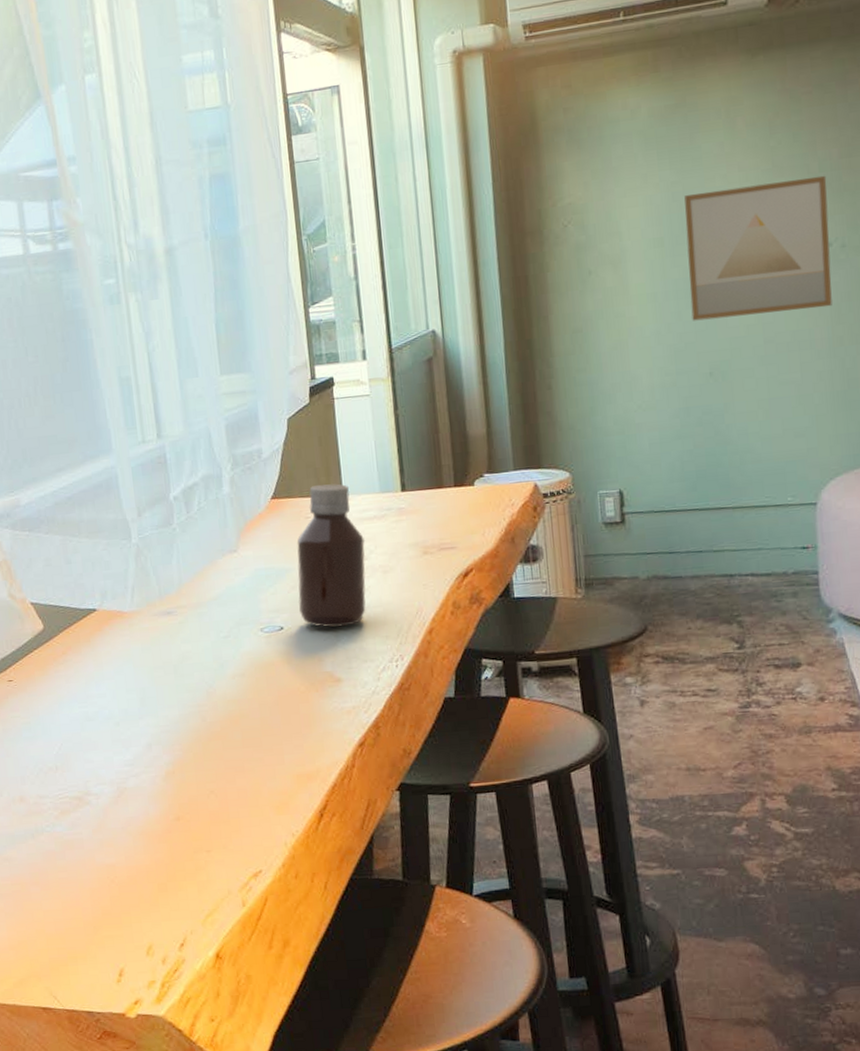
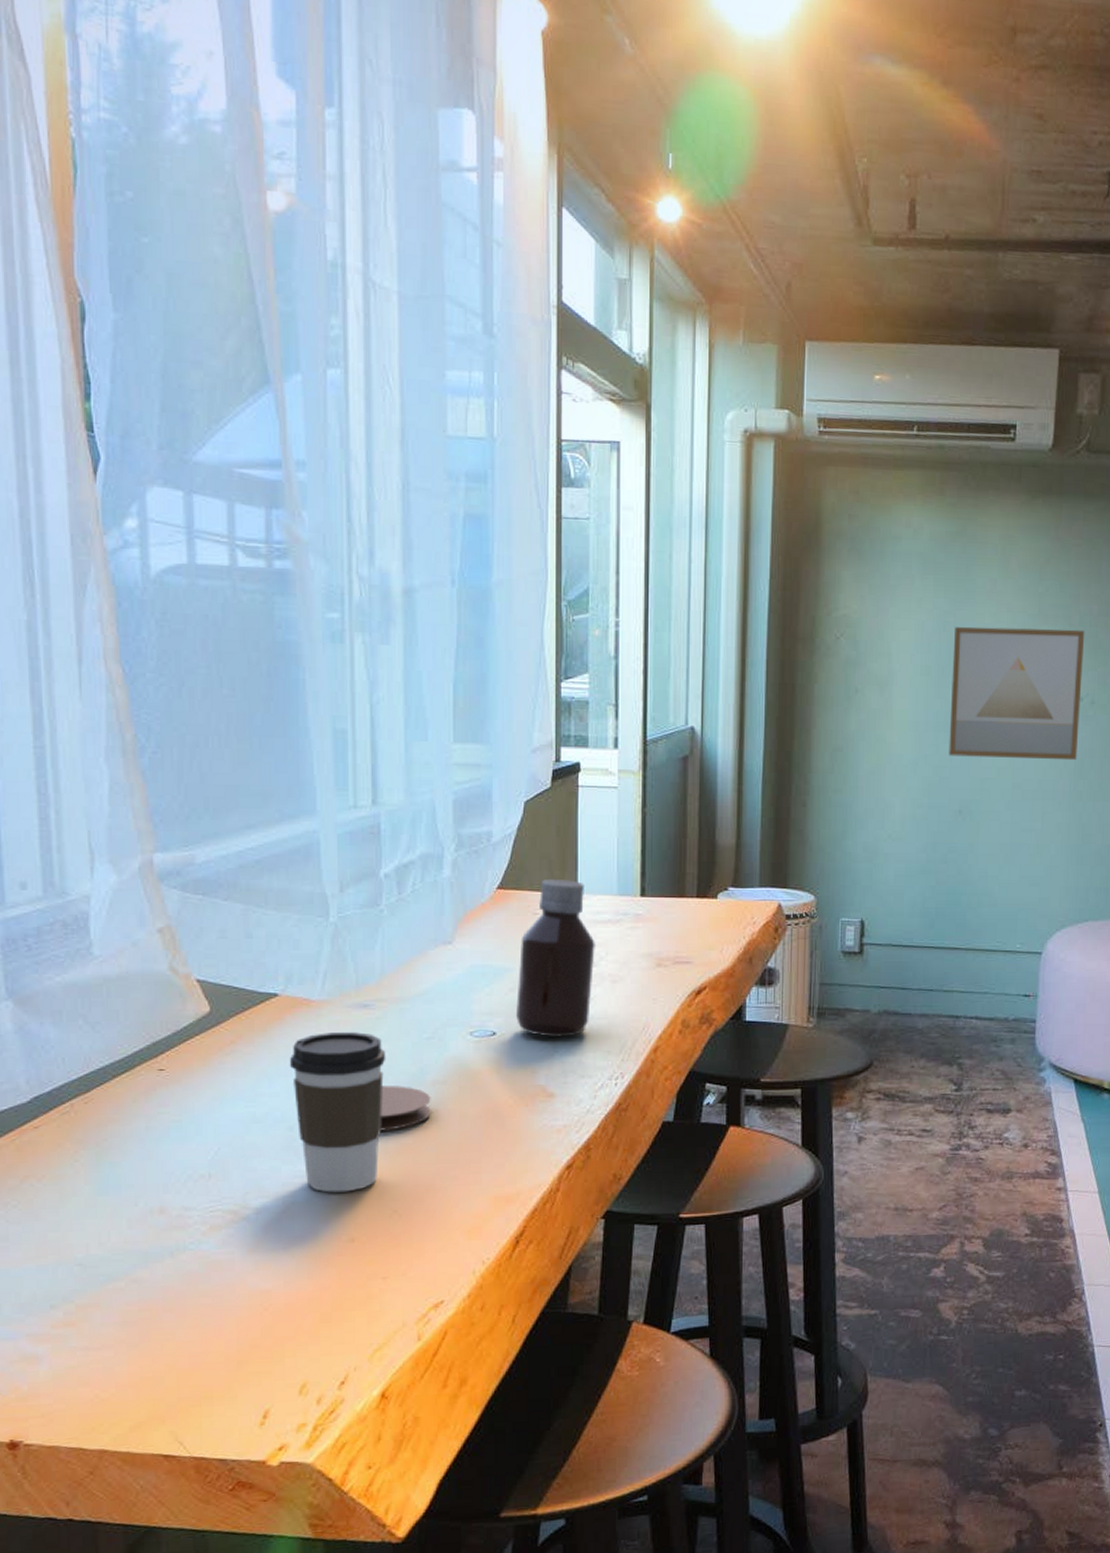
coffee cup: none [111,636,194,778] -> present [289,1032,386,1193]
coaster: none [189,680,234,722] -> present [380,1086,431,1131]

